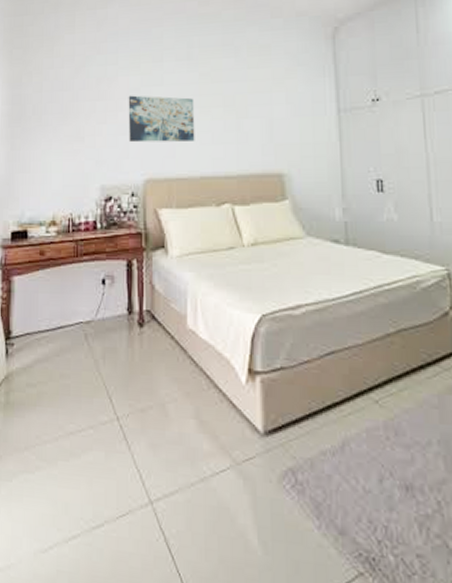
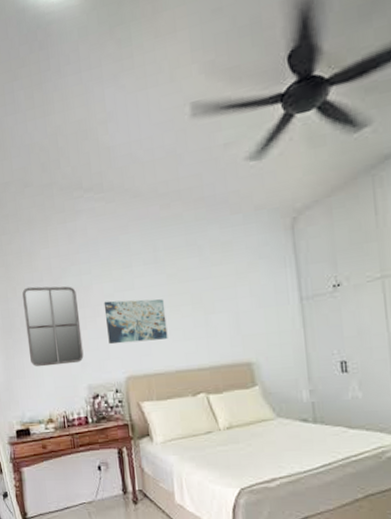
home mirror: none [38,72,100,161] -> present [22,286,84,367]

